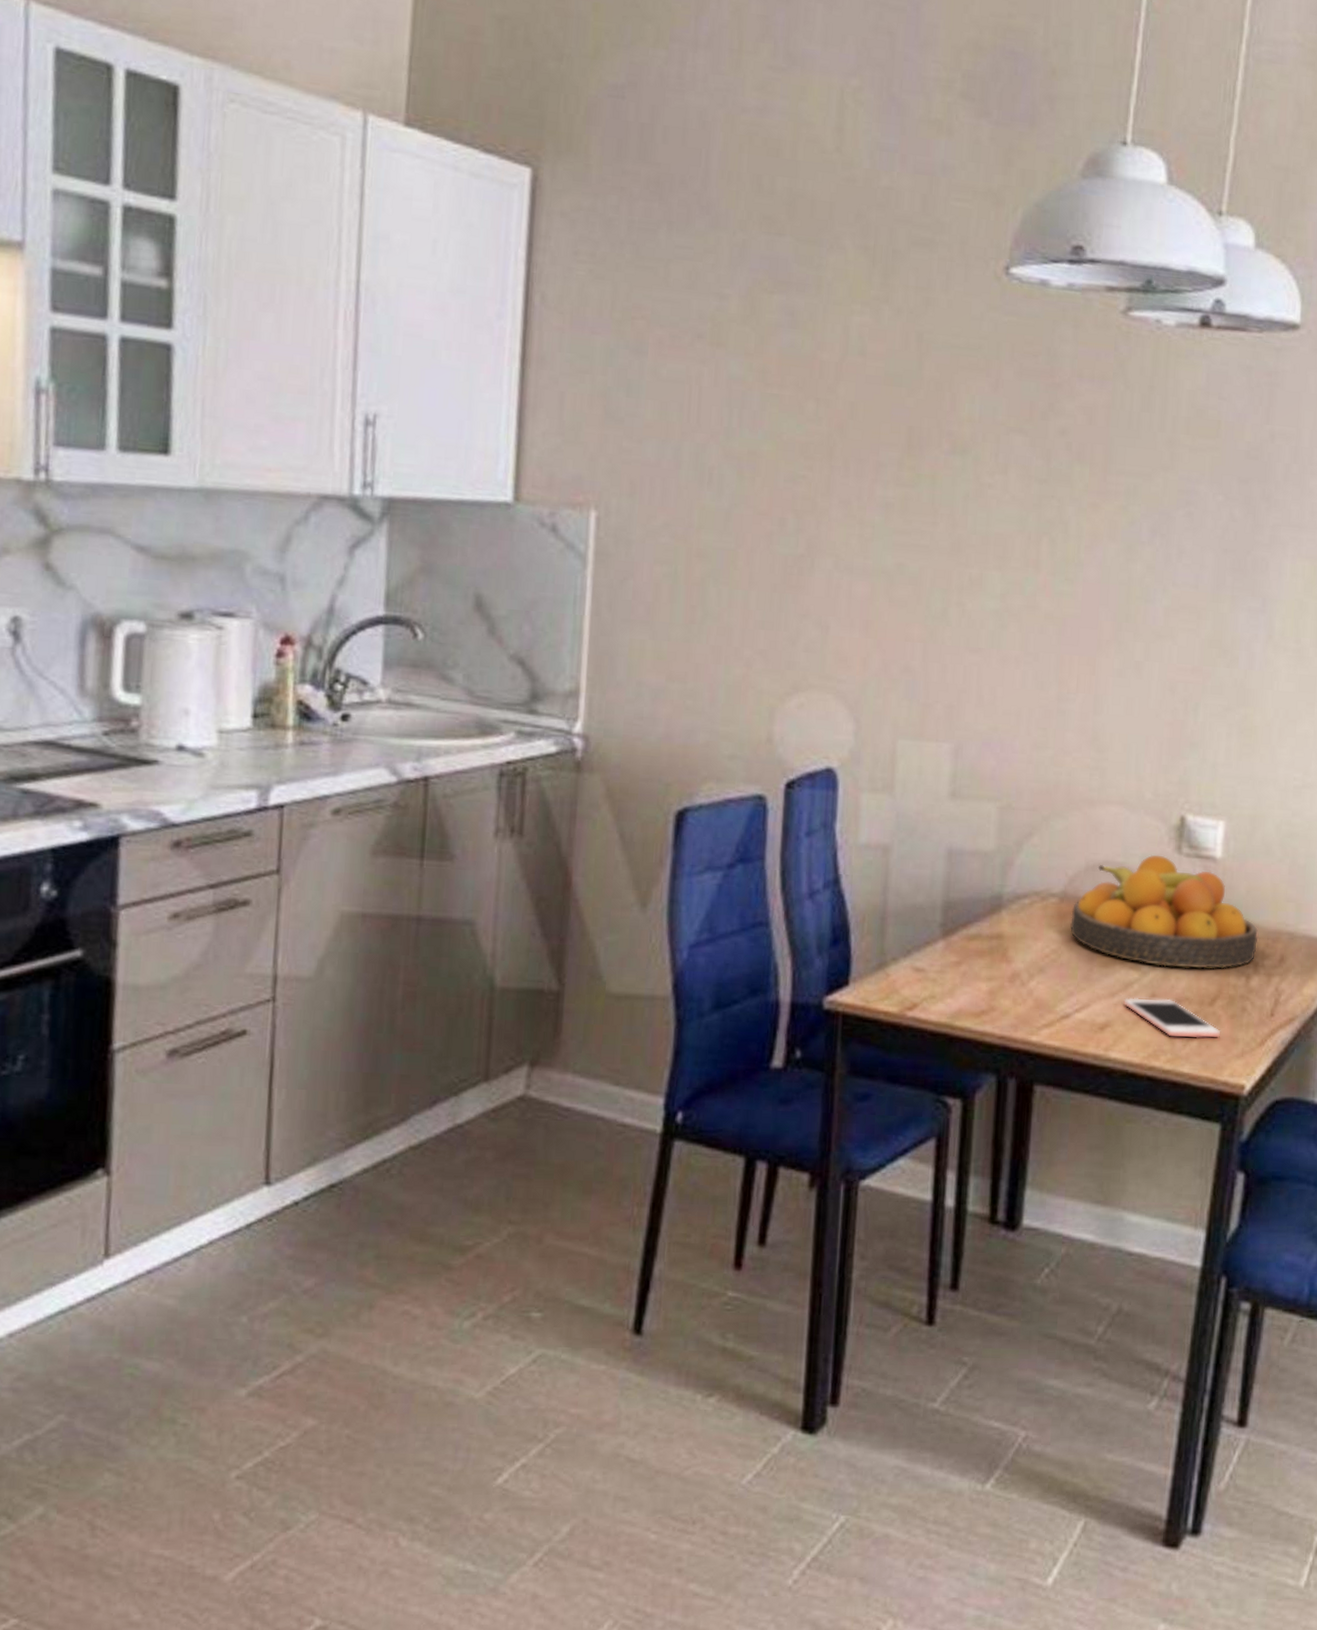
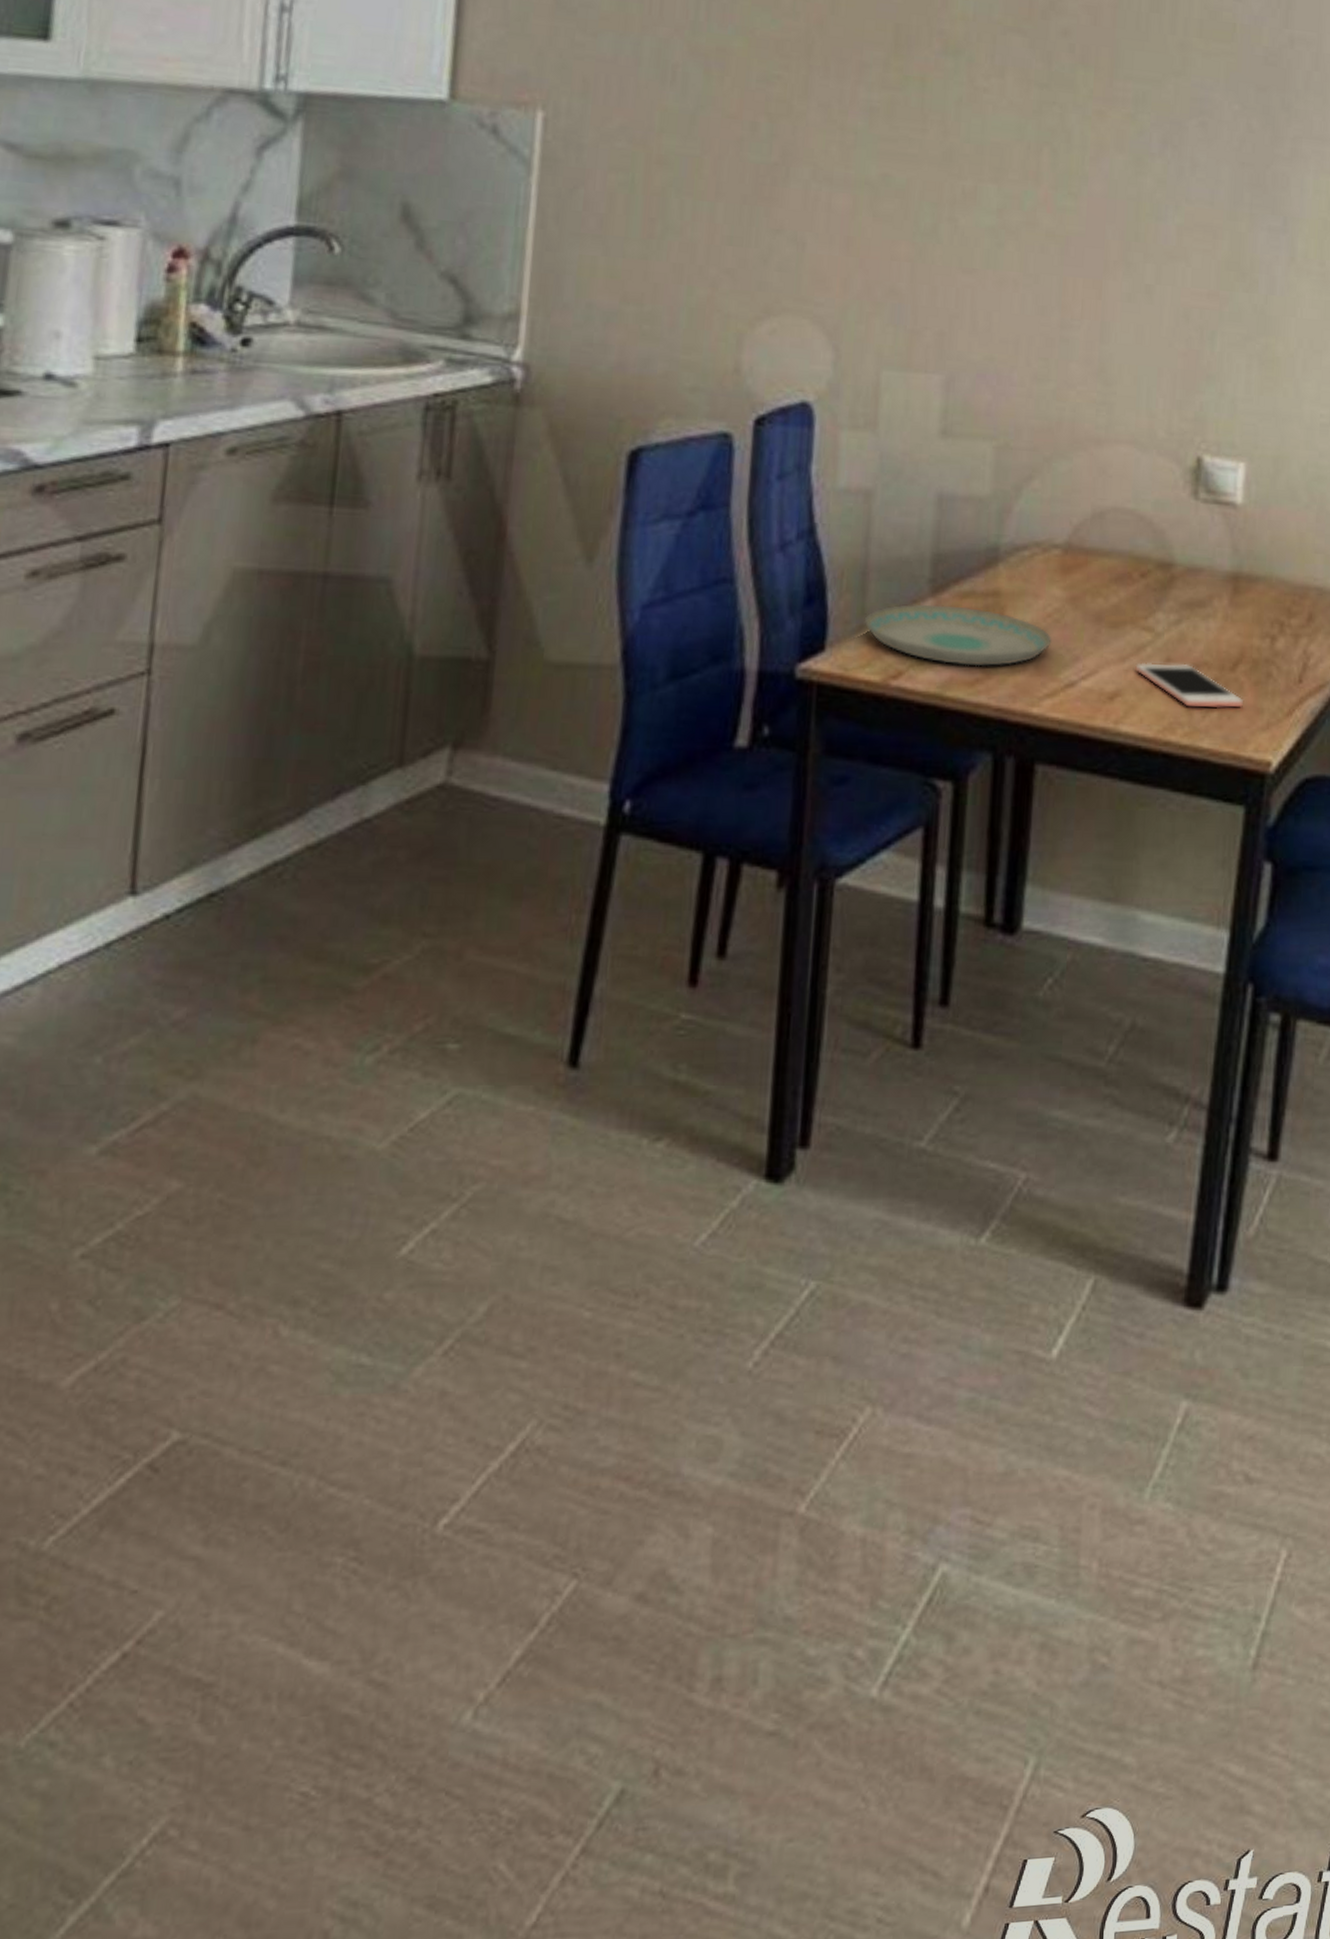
plate: none [883,945,1049,1000] -> present [864,604,1052,667]
fruit bowl: present [1070,854,1259,969] -> none [1075,500,1284,629]

